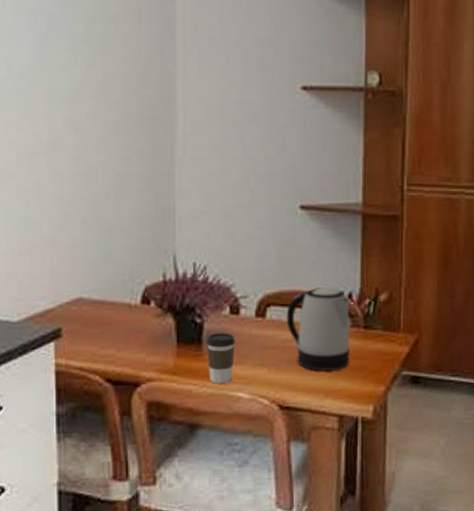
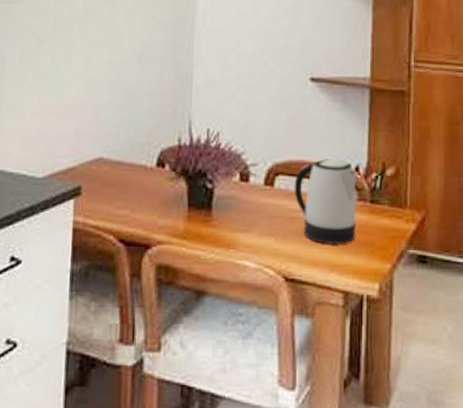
coffee cup: present [206,333,236,384] -> none [216,199,244,251]

